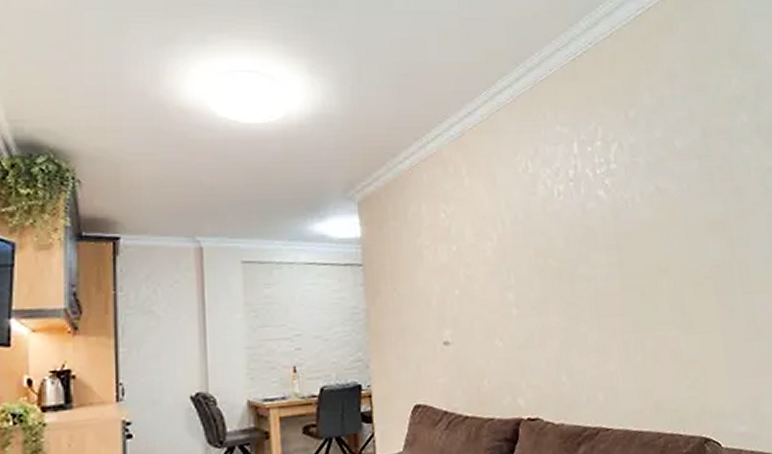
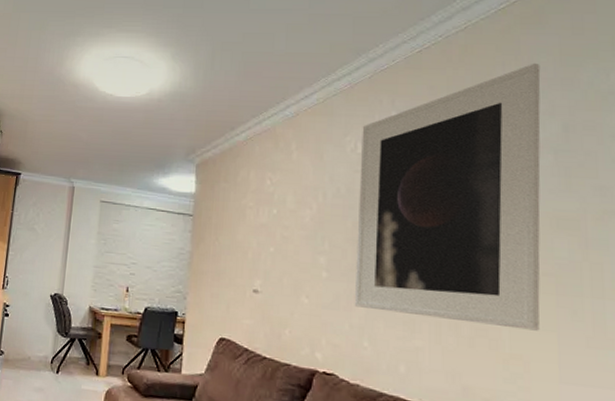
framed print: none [530,70,708,341] -> present [354,63,541,331]

